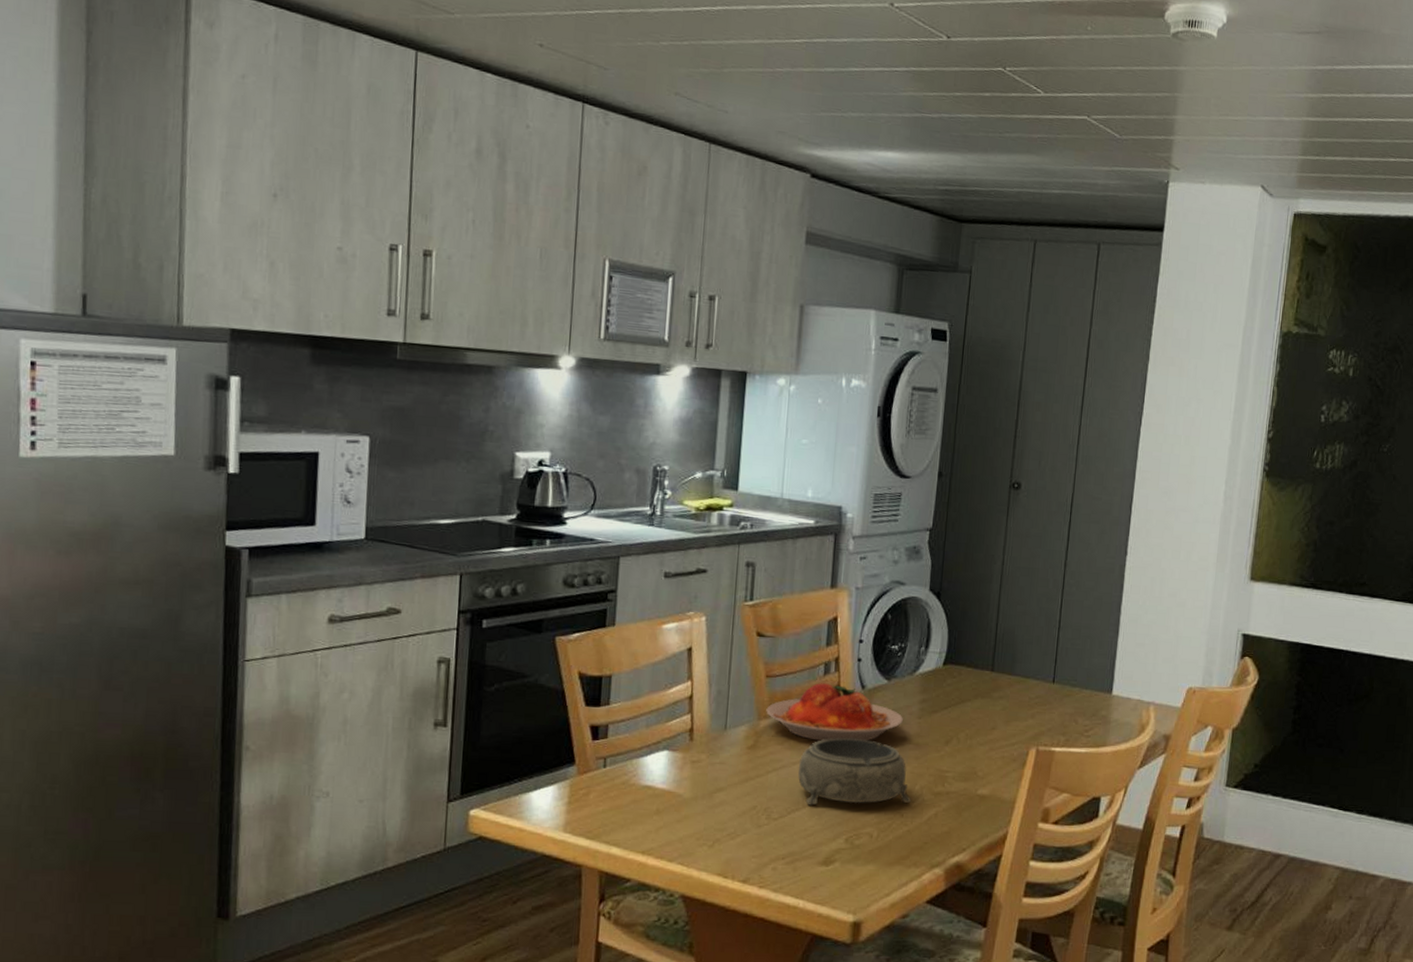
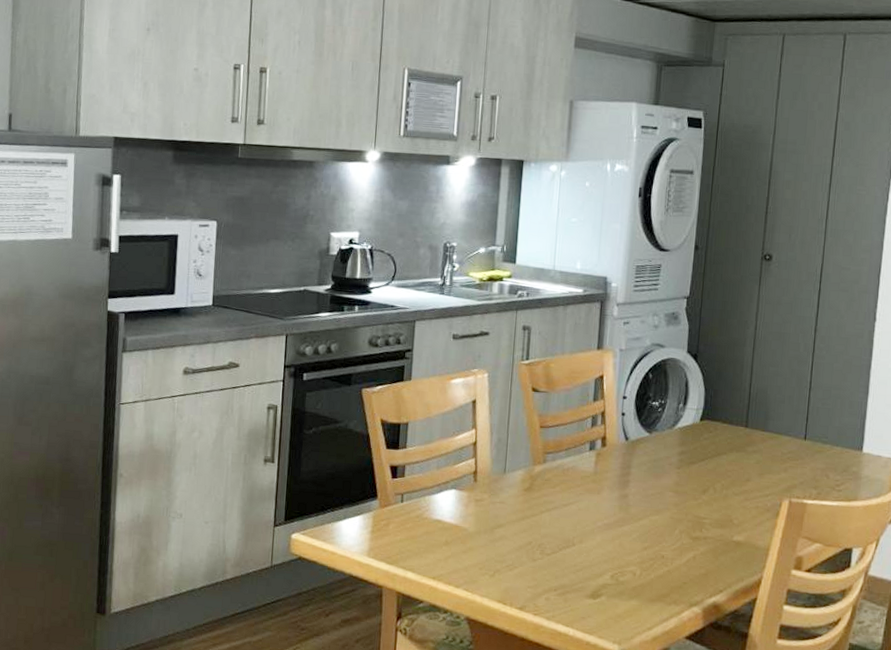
plate: present [766,683,903,741] -> none [540,434,663,488]
decorative bowl: present [798,738,911,806] -> none [569,484,671,546]

